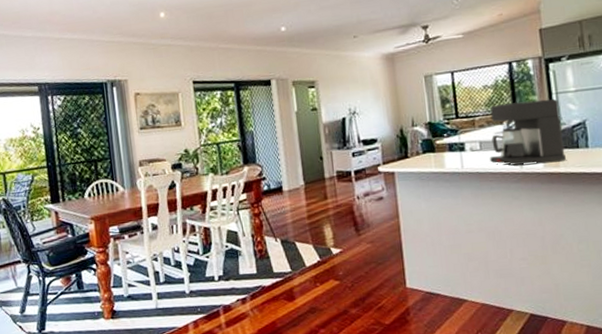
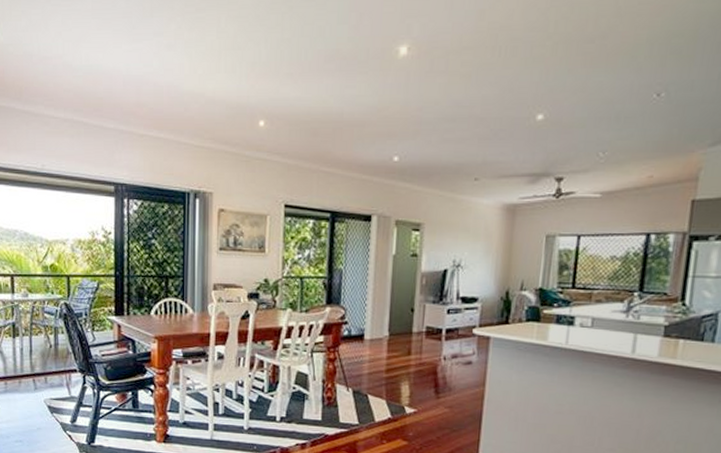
coffee maker: present [490,98,566,166] -> none [599,280,694,353]

